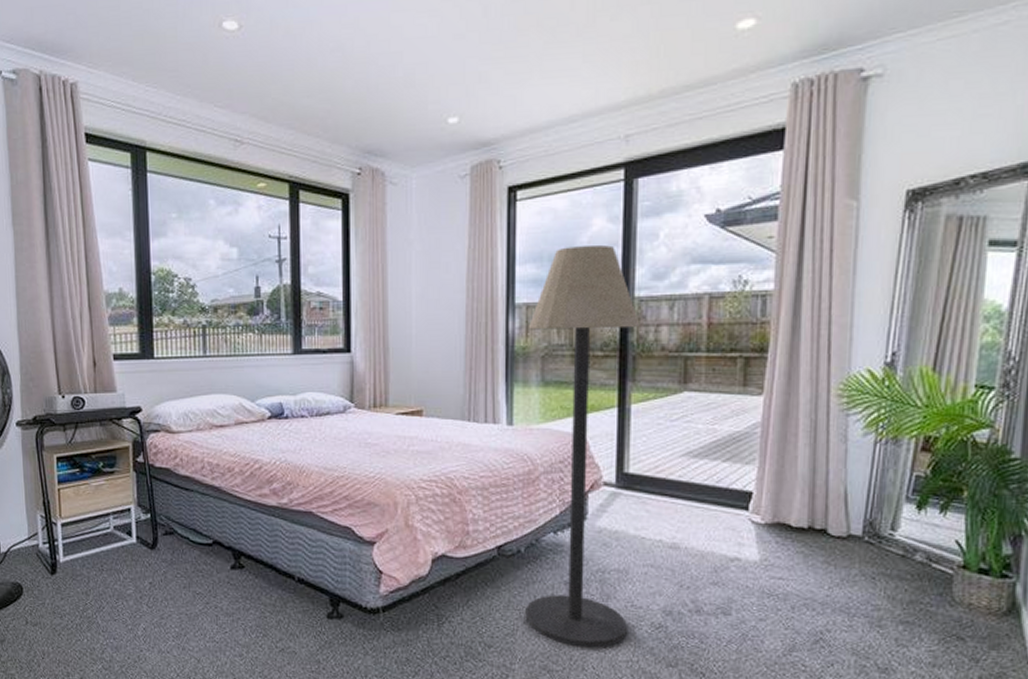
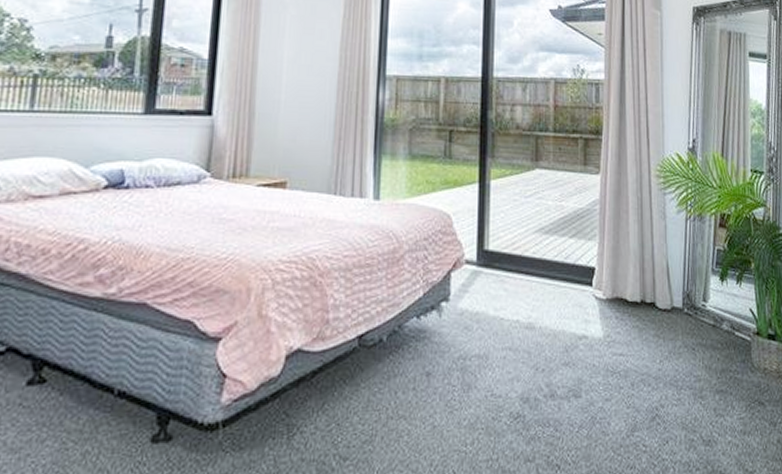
floor lamp: present [525,245,640,648] -> none [385,25,498,449]

